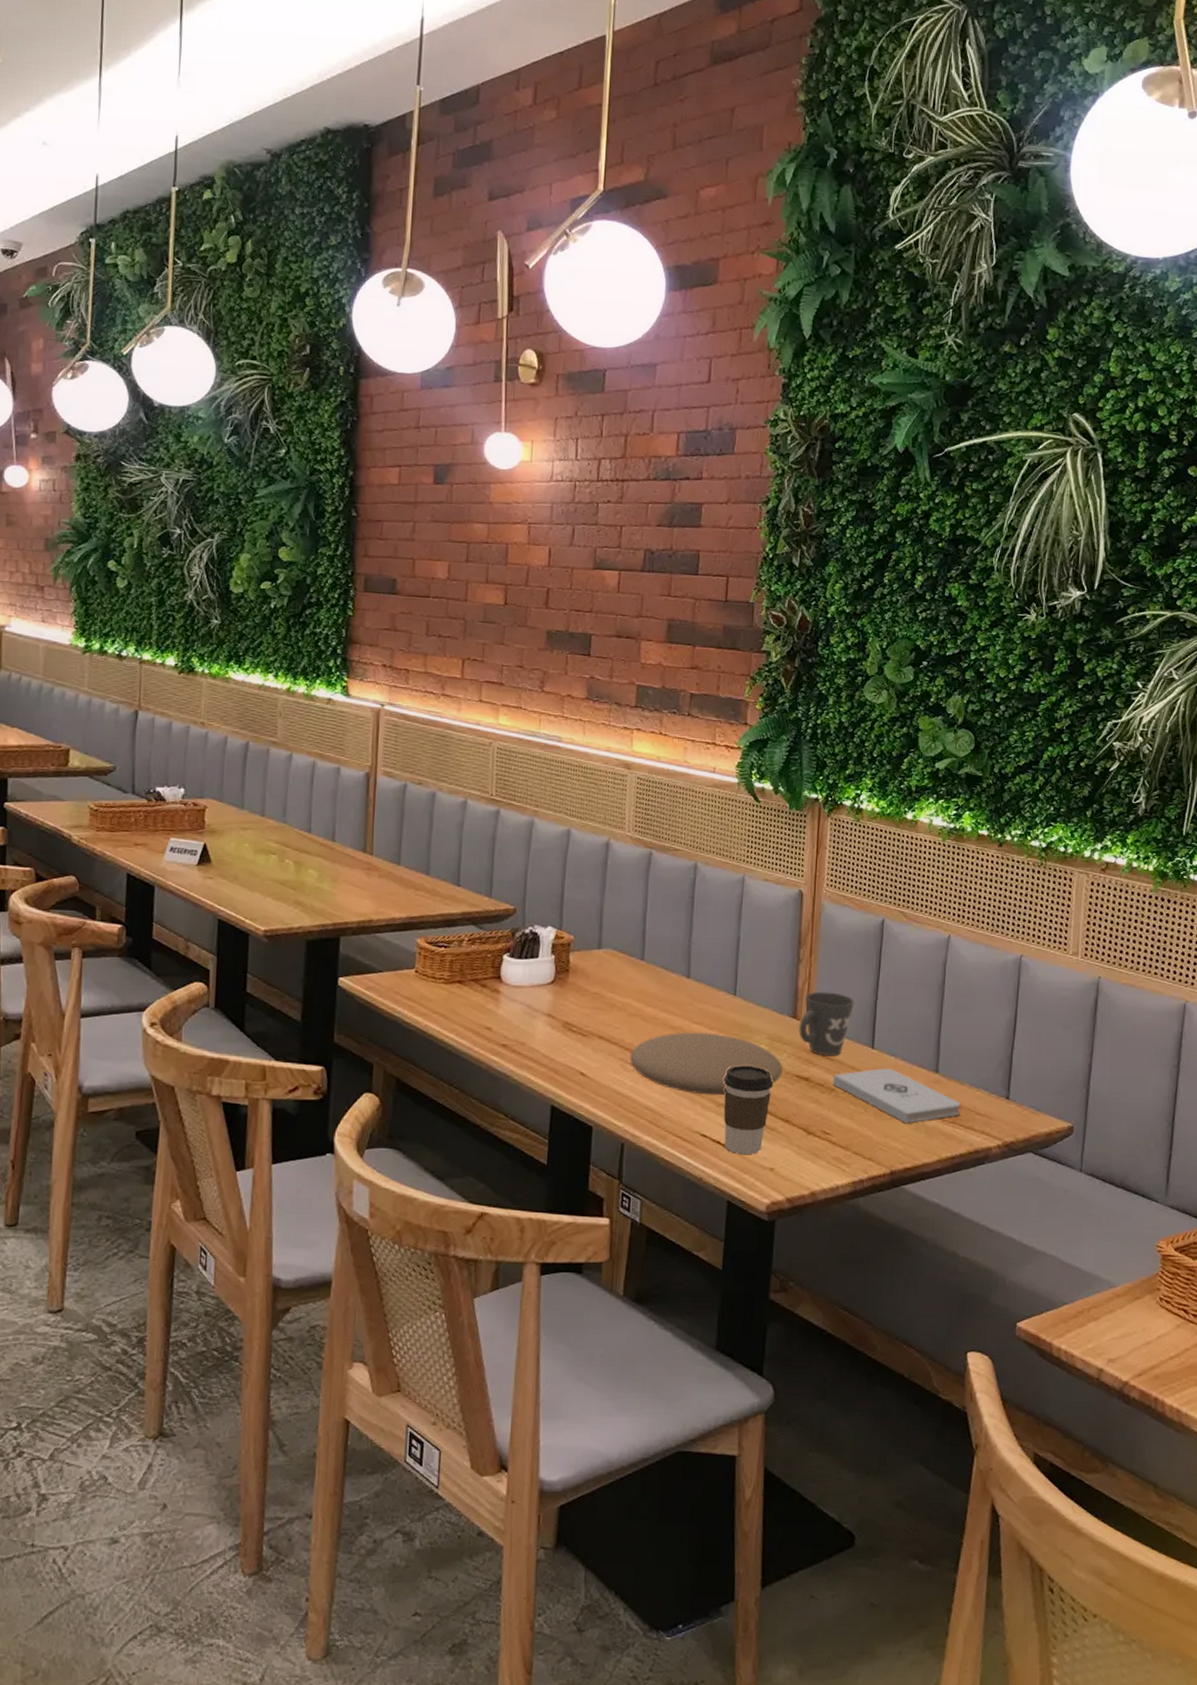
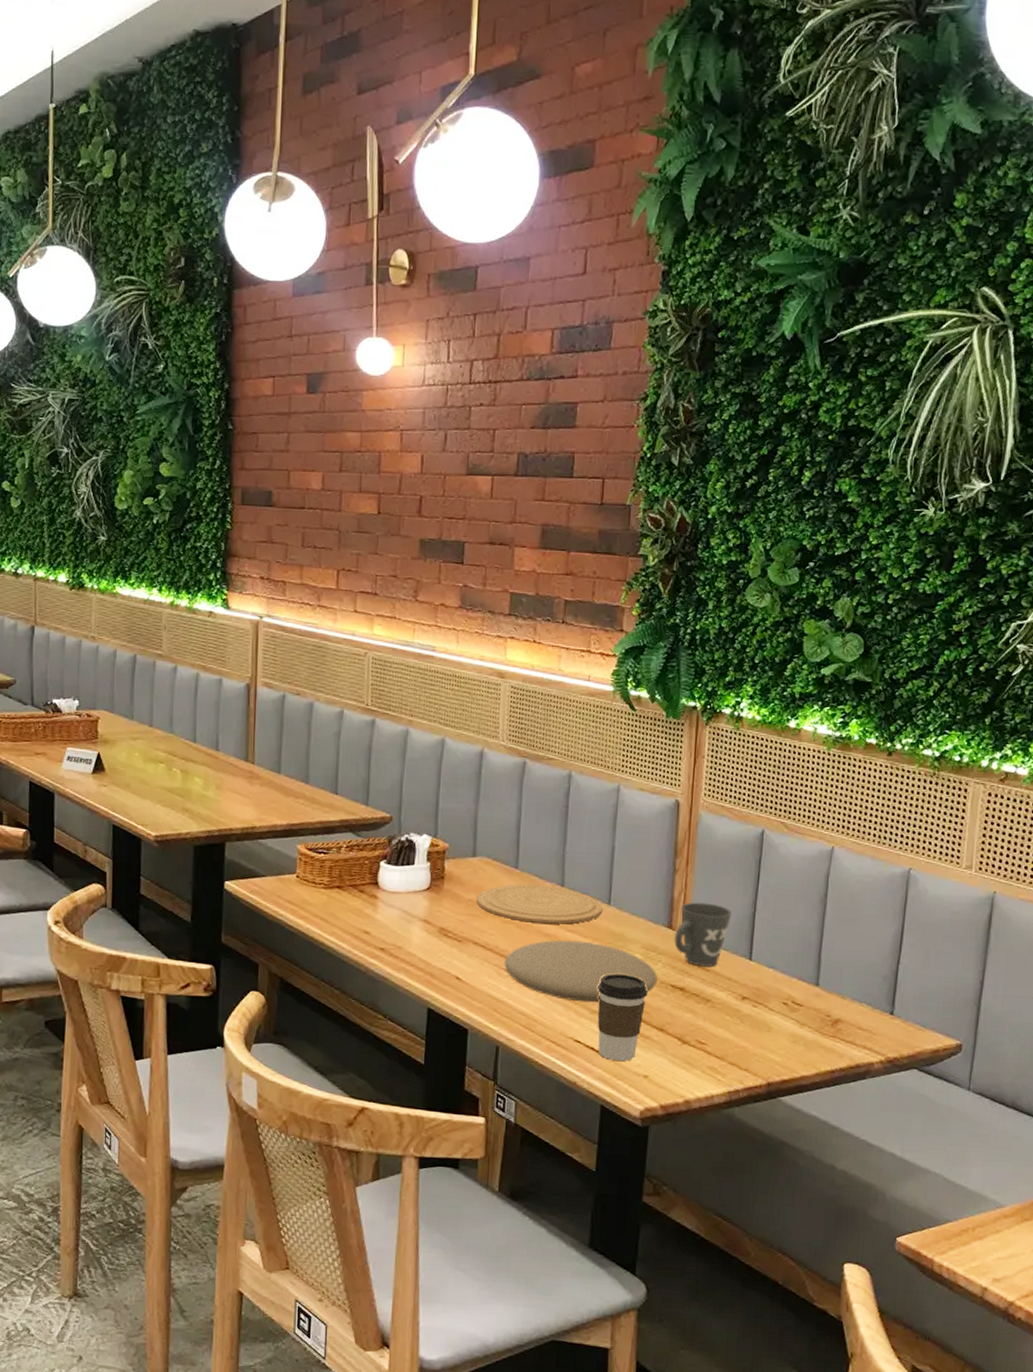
plate: none [601,976,728,1016] -> present [476,884,603,925]
notepad: present [833,1068,961,1124] -> none [709,979,842,1036]

